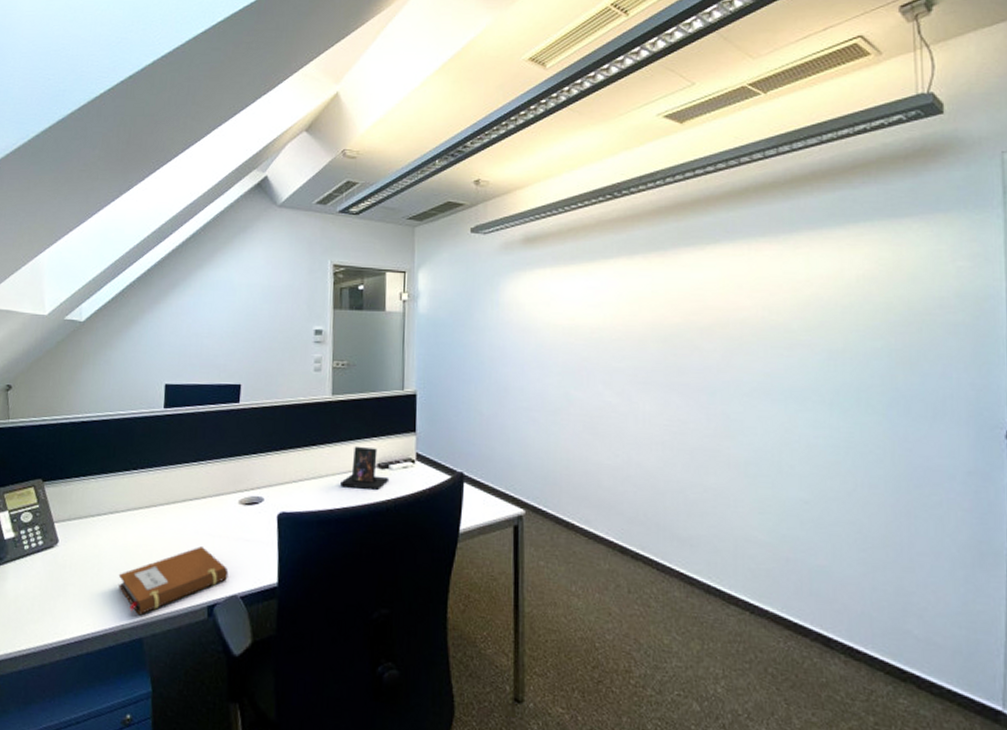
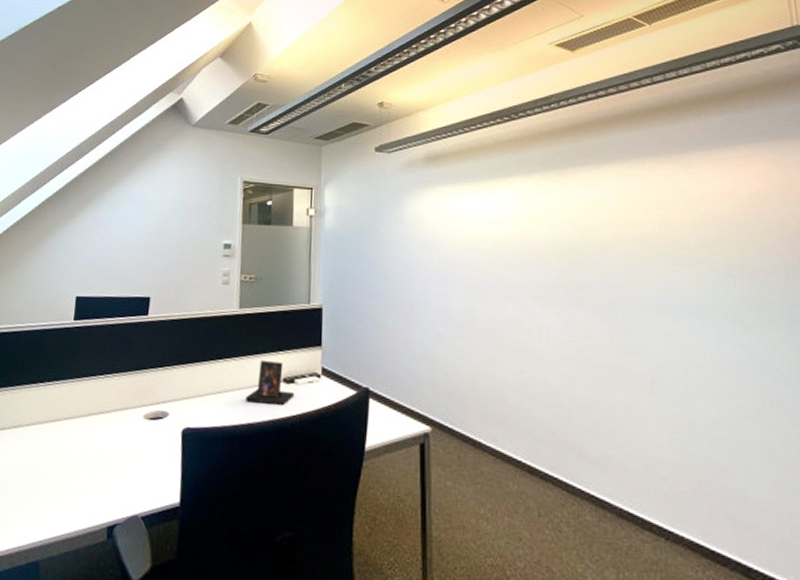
notebook: present [118,546,229,616] -> none [18,463,131,537]

